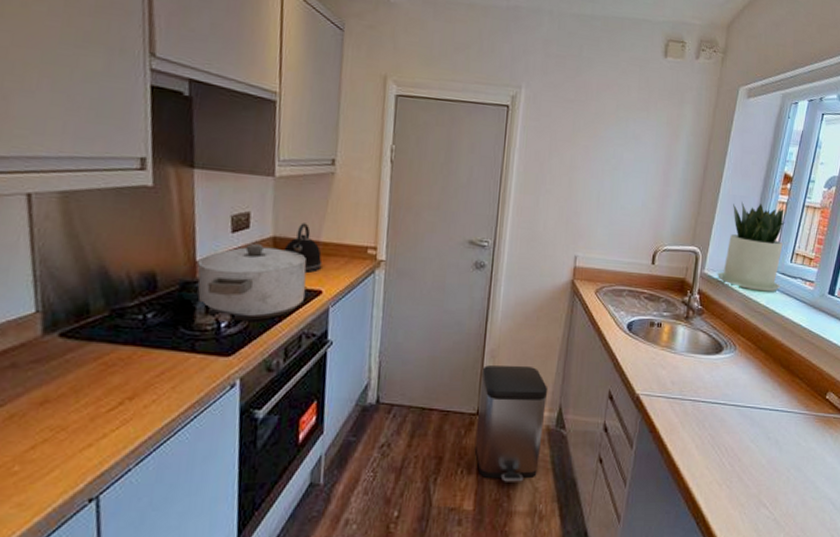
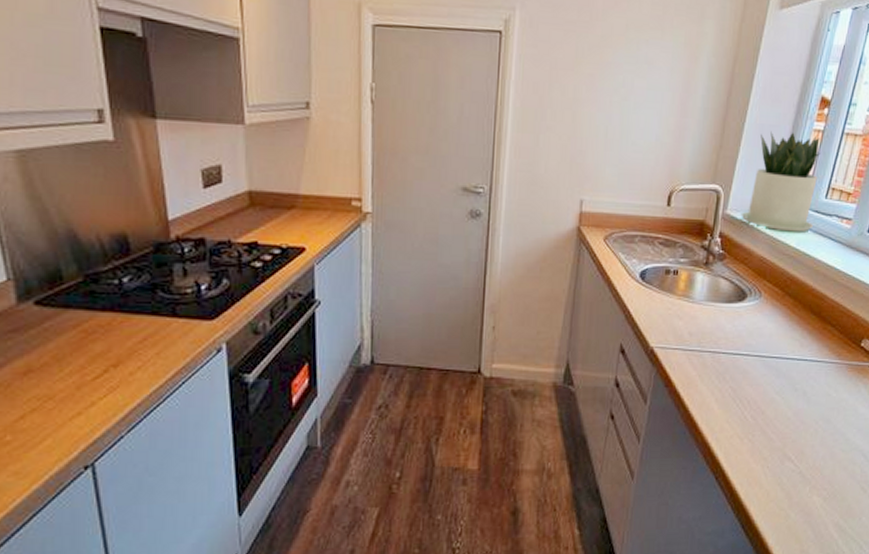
cooking pot: present [197,243,307,322] -> none [170,198,288,284]
kettle: present [283,223,322,273] -> none [261,174,304,228]
pedal bin: present [474,365,549,482] -> none [477,320,555,441]

